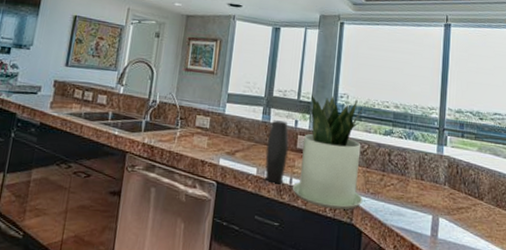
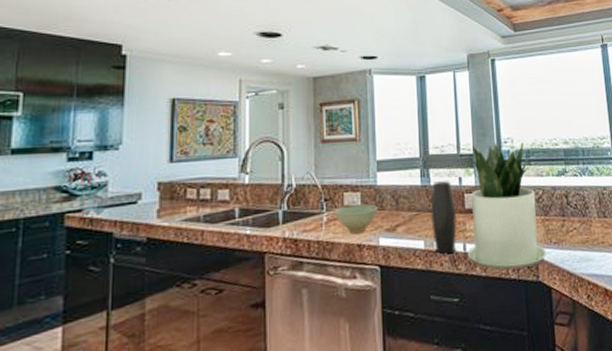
bowl: none [187,126,223,151] -> present [335,204,378,233]

